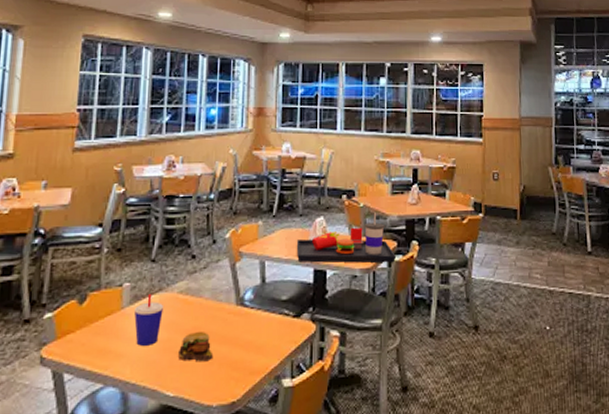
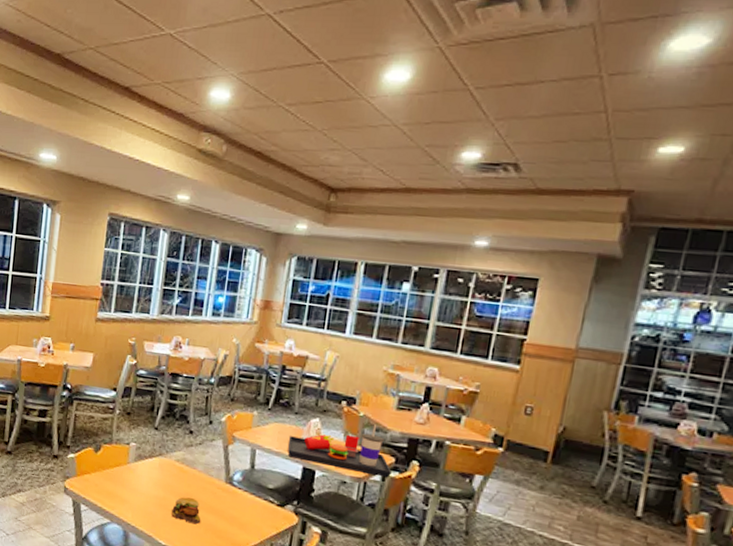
beverage cup: present [133,294,163,346] -> none [137,456,162,499]

